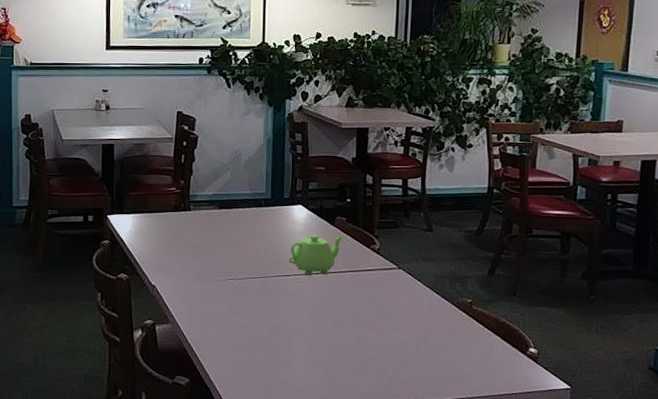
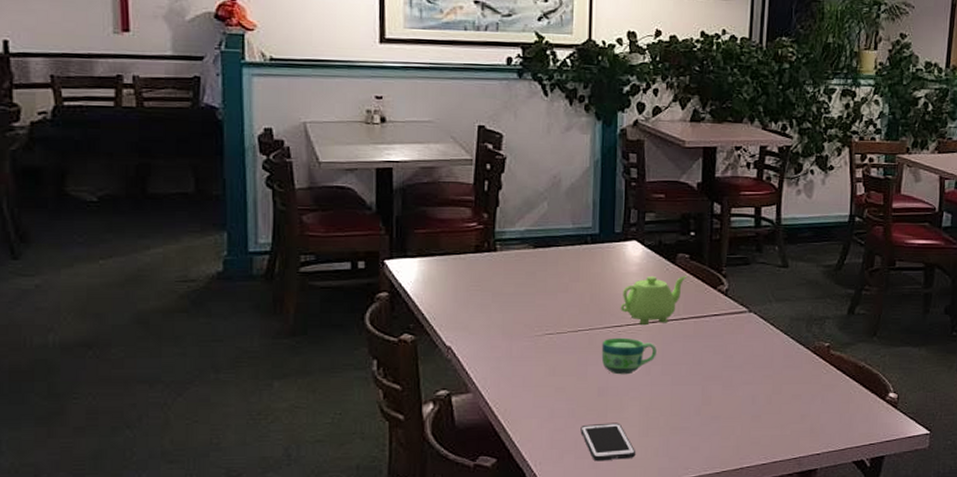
cell phone: none [256,356,302,389] -> present [580,423,635,462]
cup: none [273,285,319,317] -> present [601,337,657,375]

